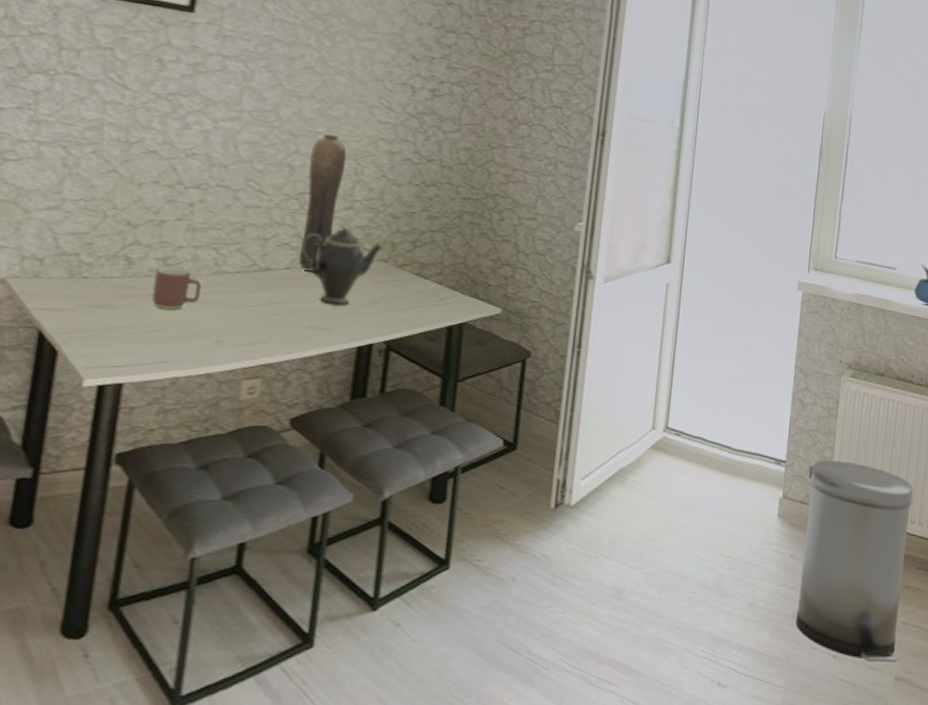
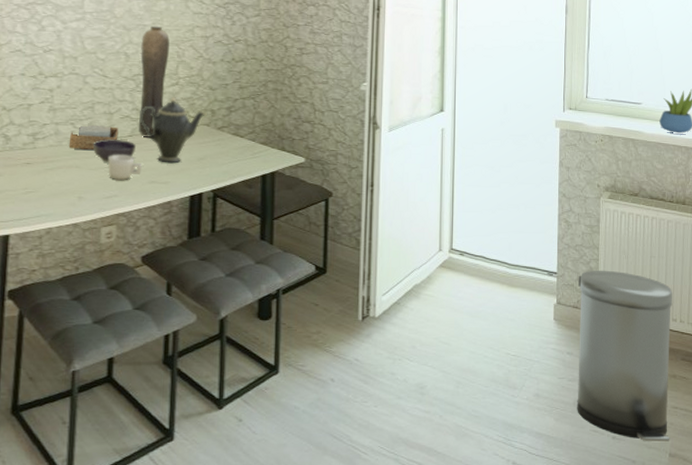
mug: present [151,266,202,310] -> none [26,140,64,175]
napkin holder: none [208,251,274,283] -> present [68,124,119,150]
bowl: none [239,270,294,300] -> present [93,139,136,162]
cup: none [256,290,300,323] -> present [108,154,142,180]

